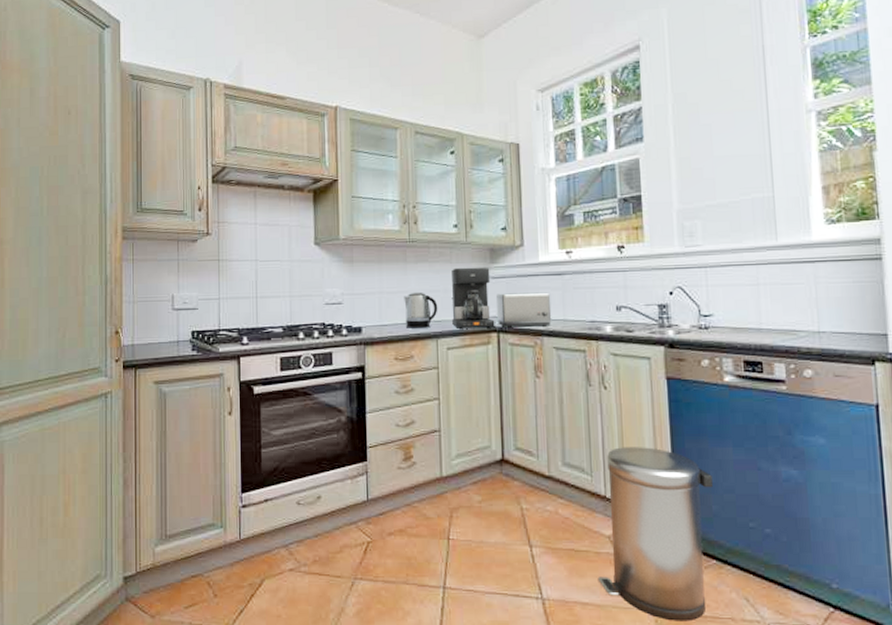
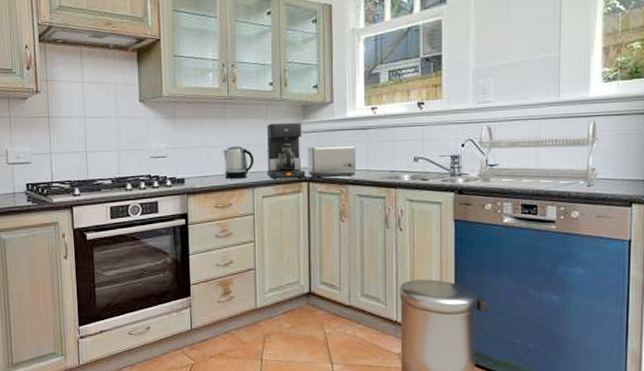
dish rack: none [687,266,830,341] -> present [477,120,599,187]

